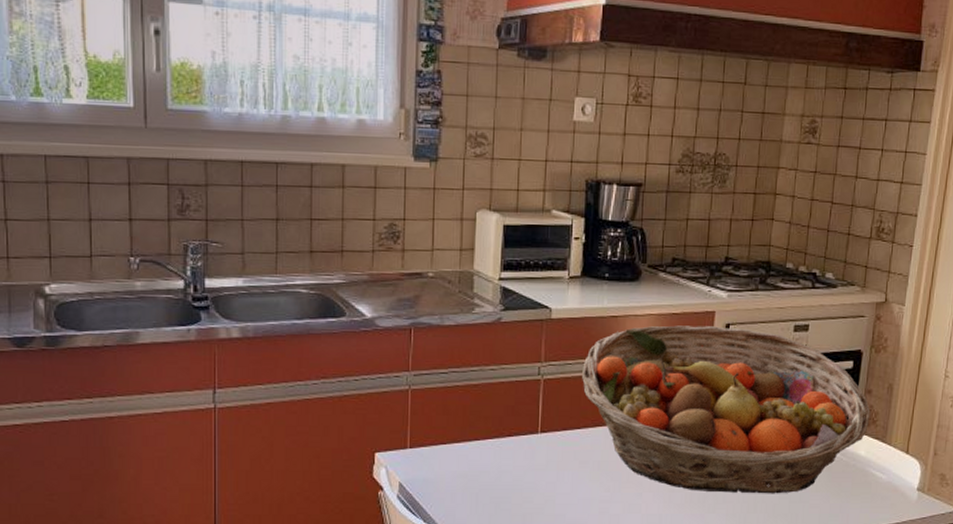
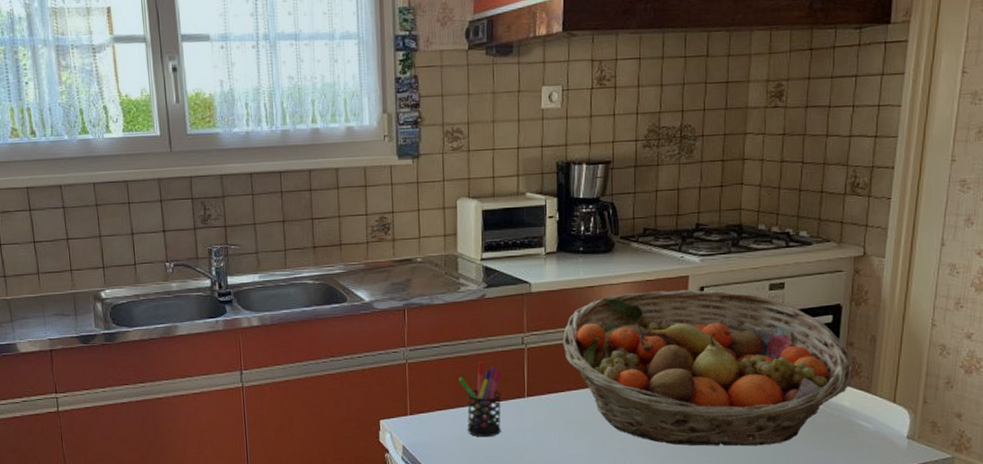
pen holder: none [467,391,513,476] -> present [459,361,501,438]

